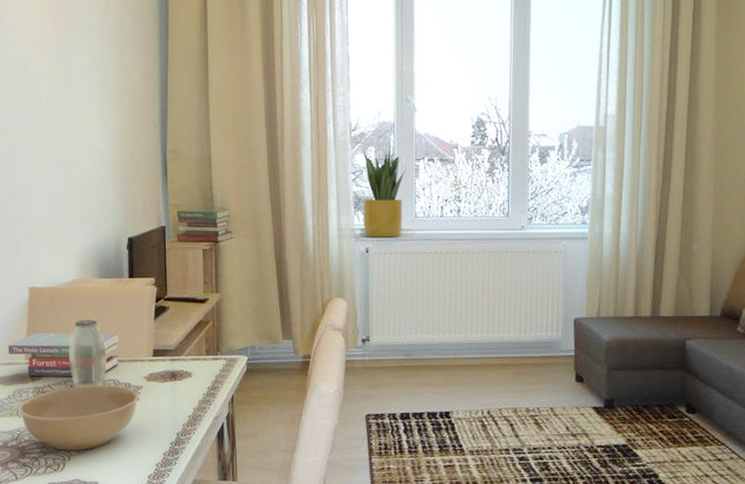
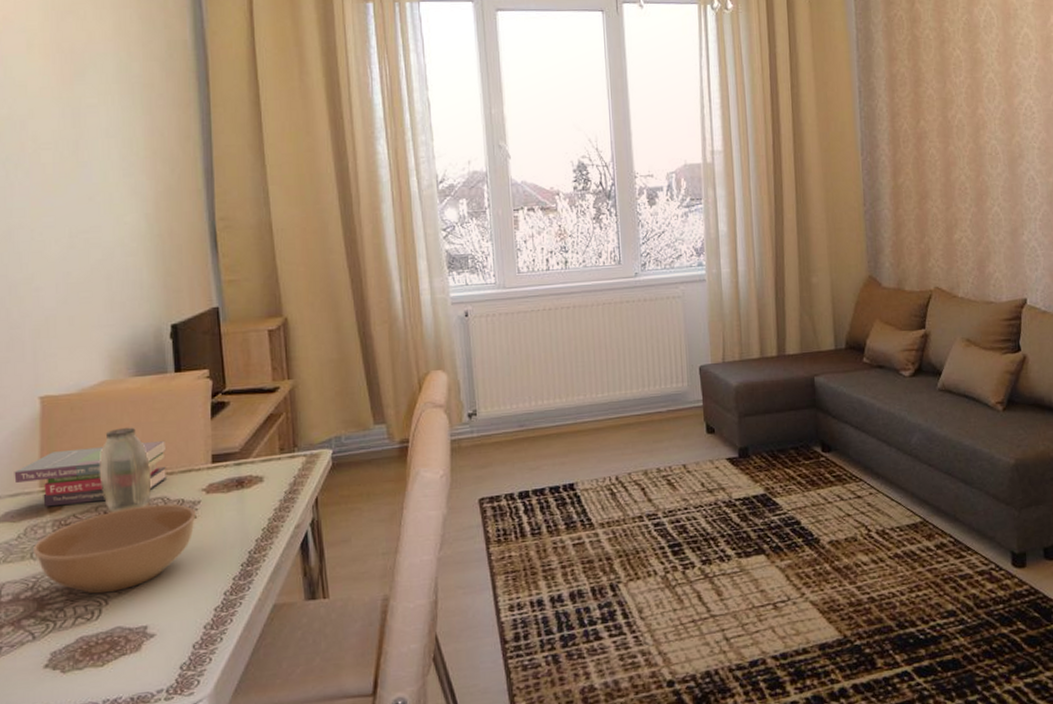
books: present [176,207,233,243] -> none [232,280,305,324]
planter: present [361,144,405,238] -> none [451,195,505,299]

